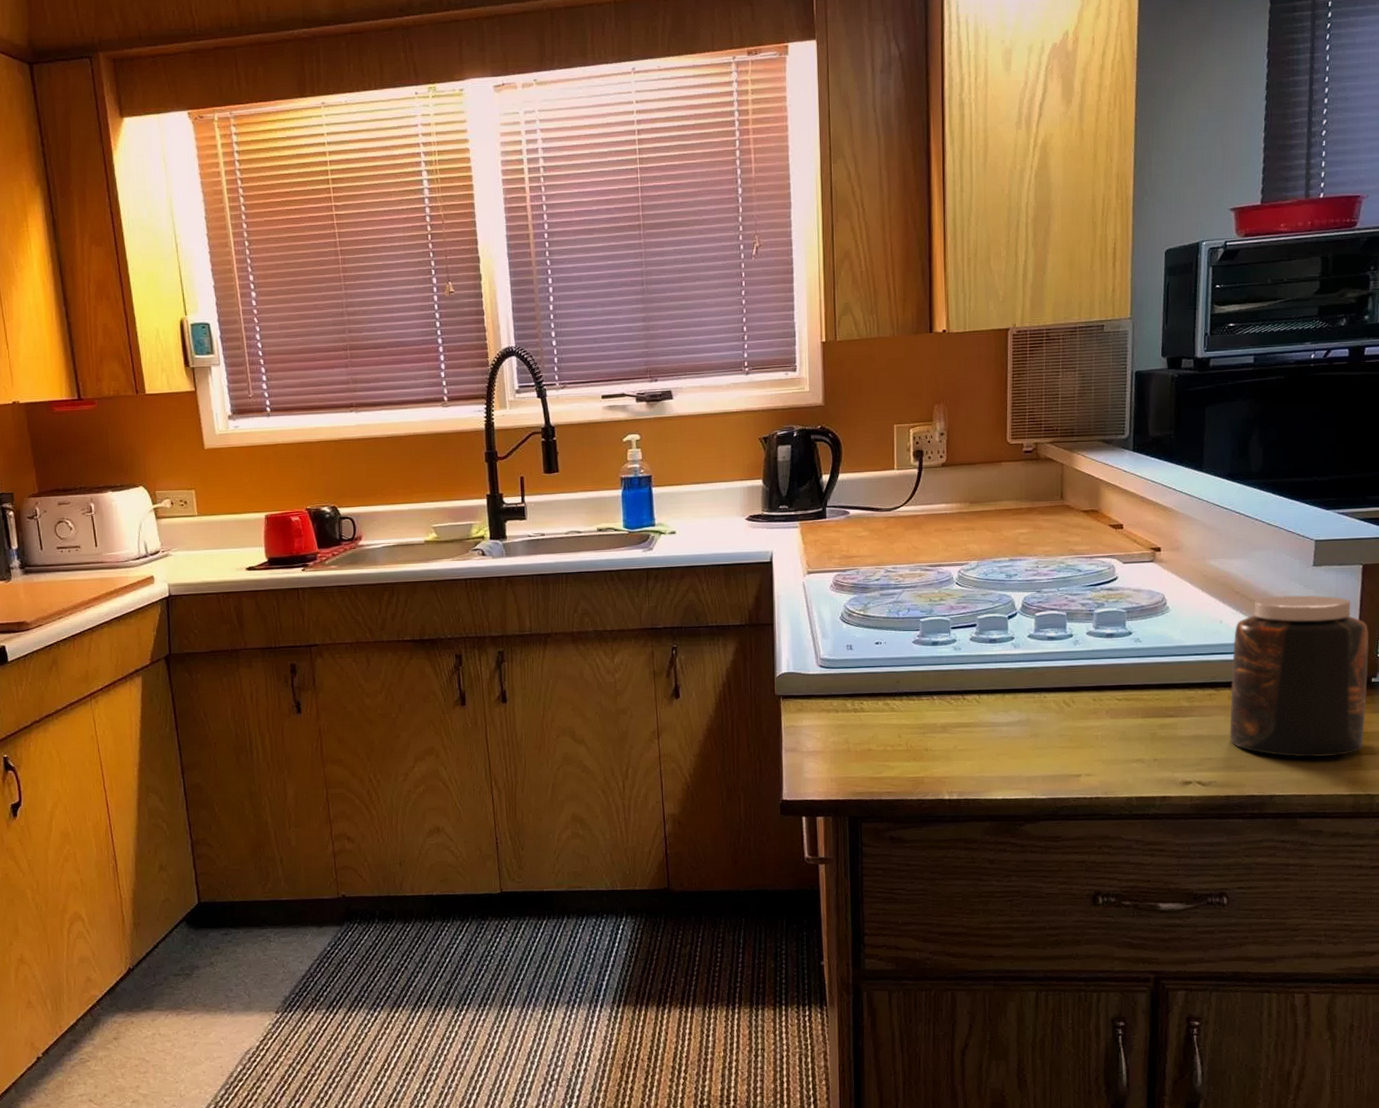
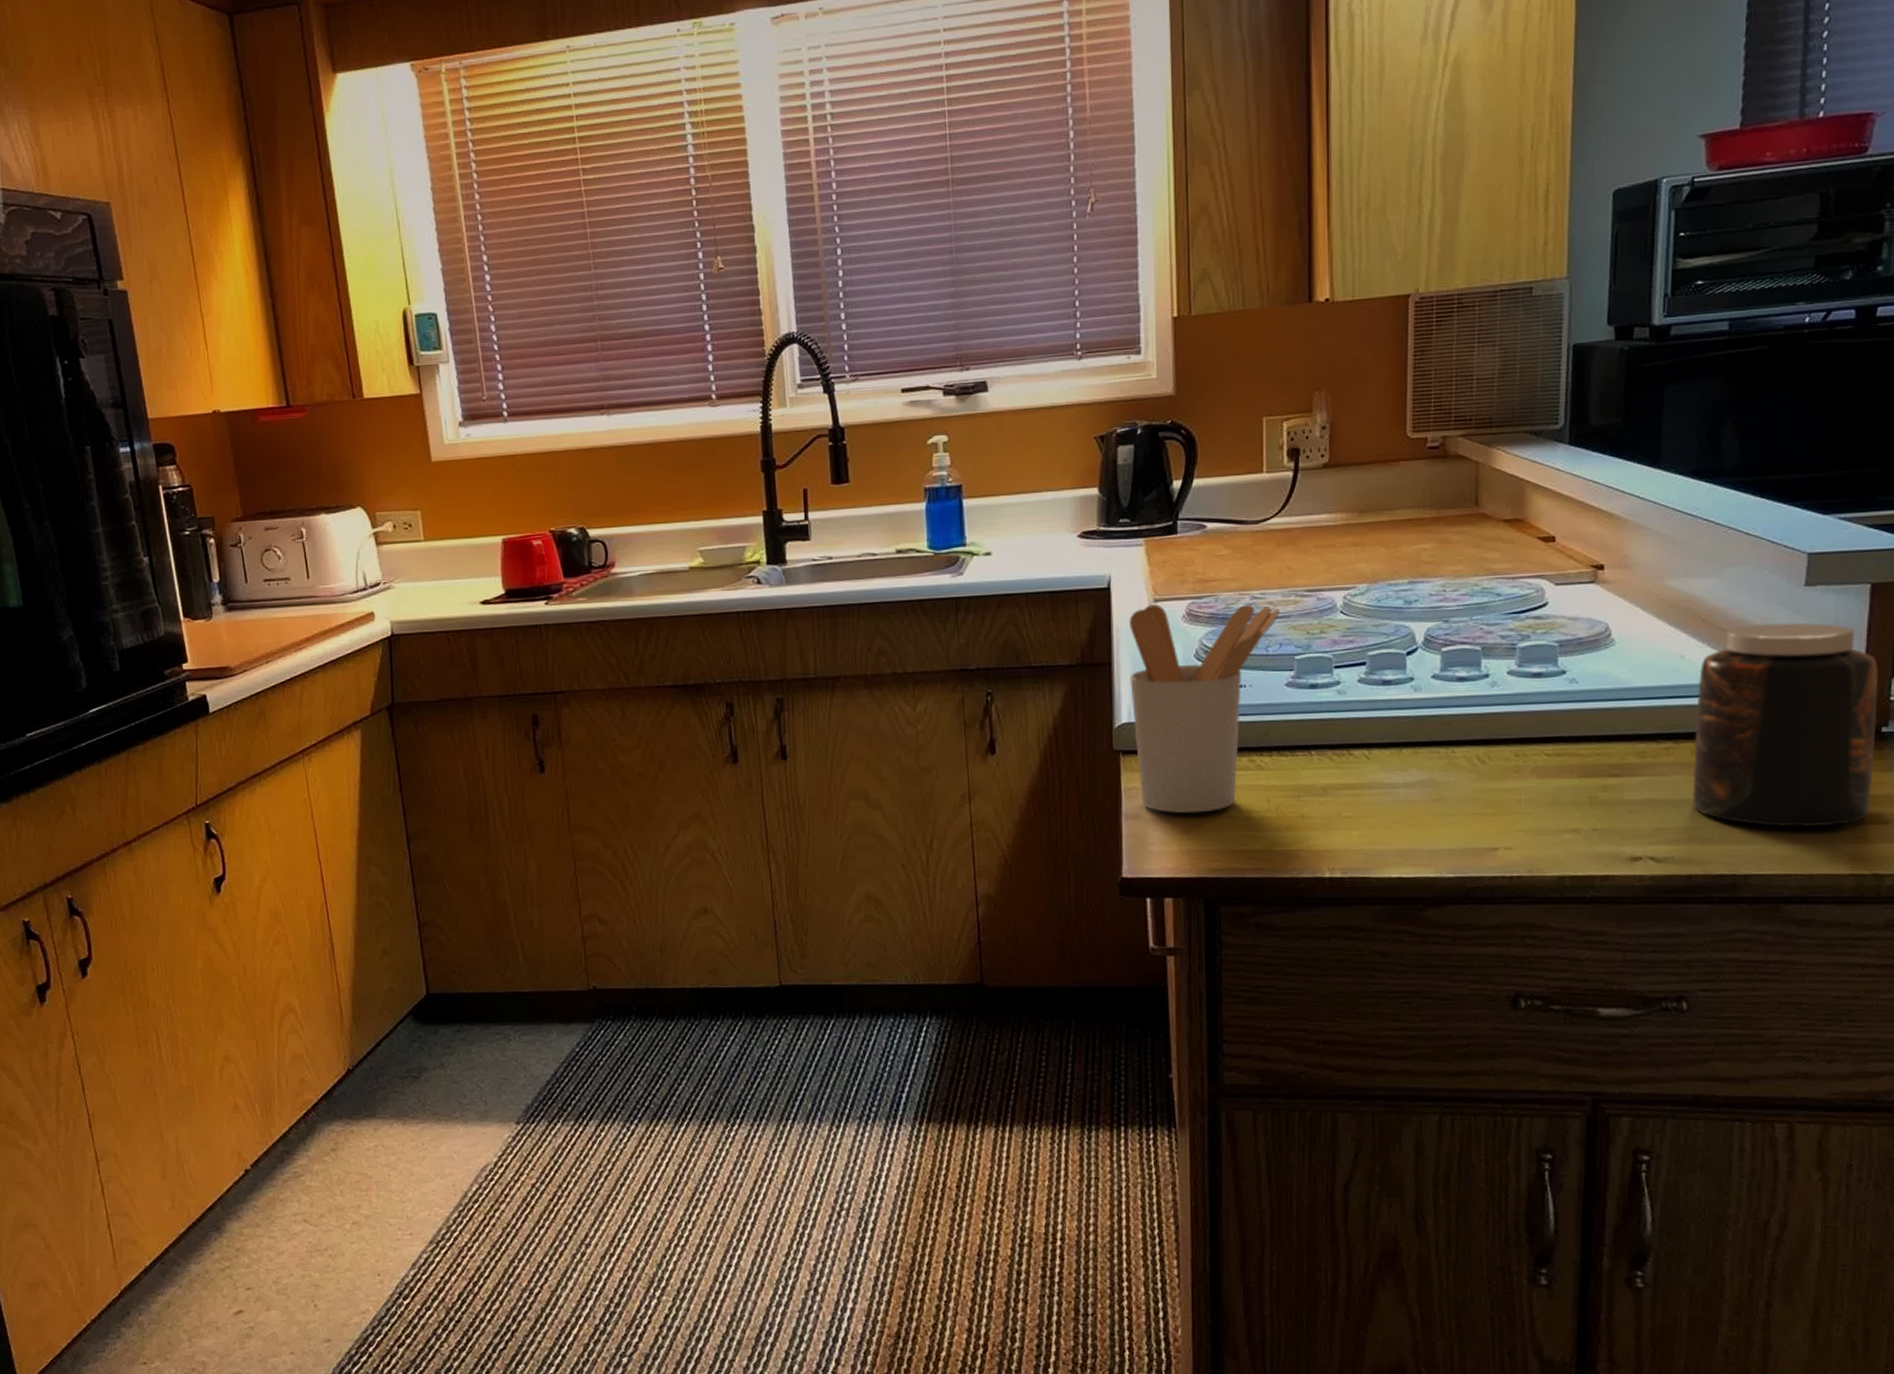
utensil holder: none [788,576,908,748] -> present [1129,604,1280,814]

